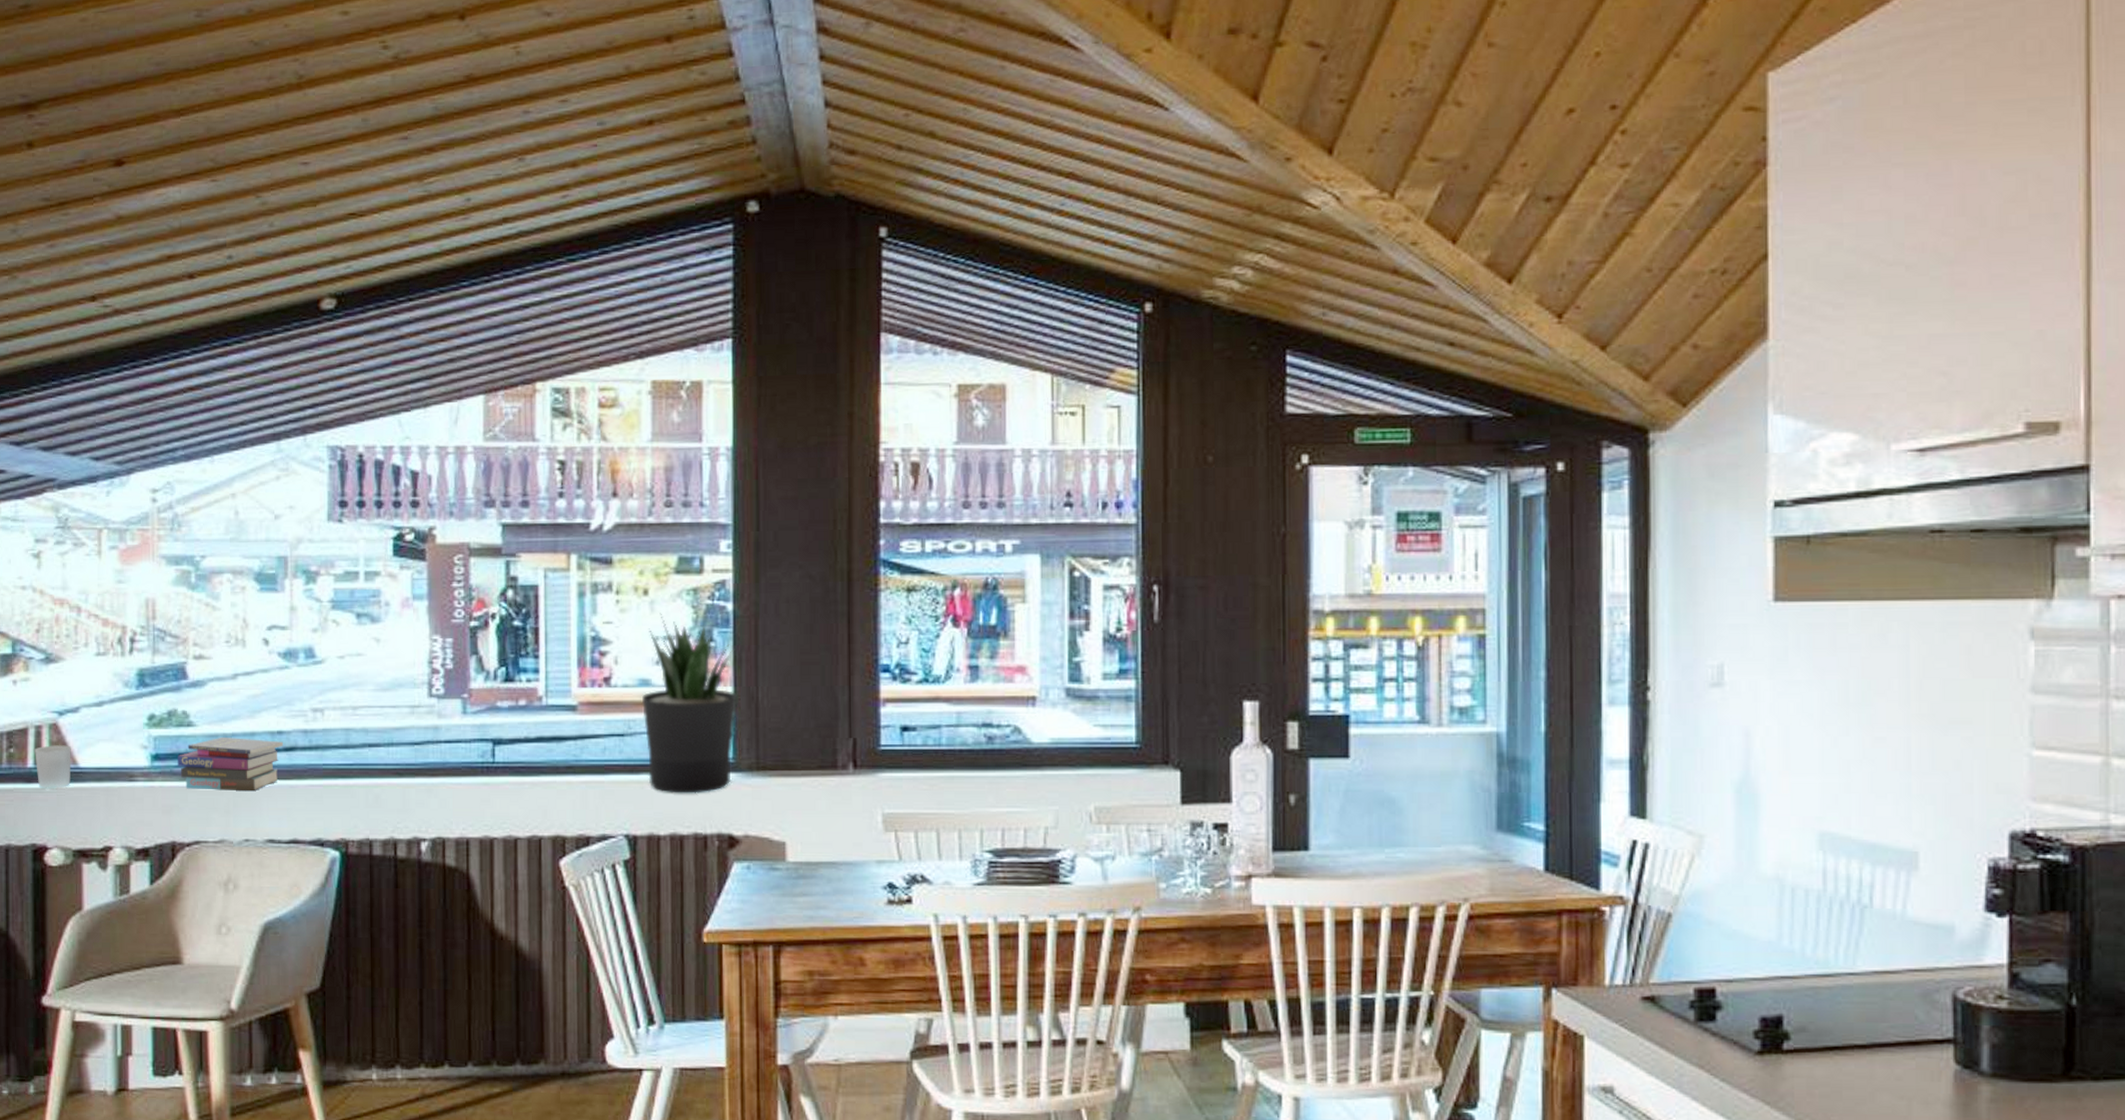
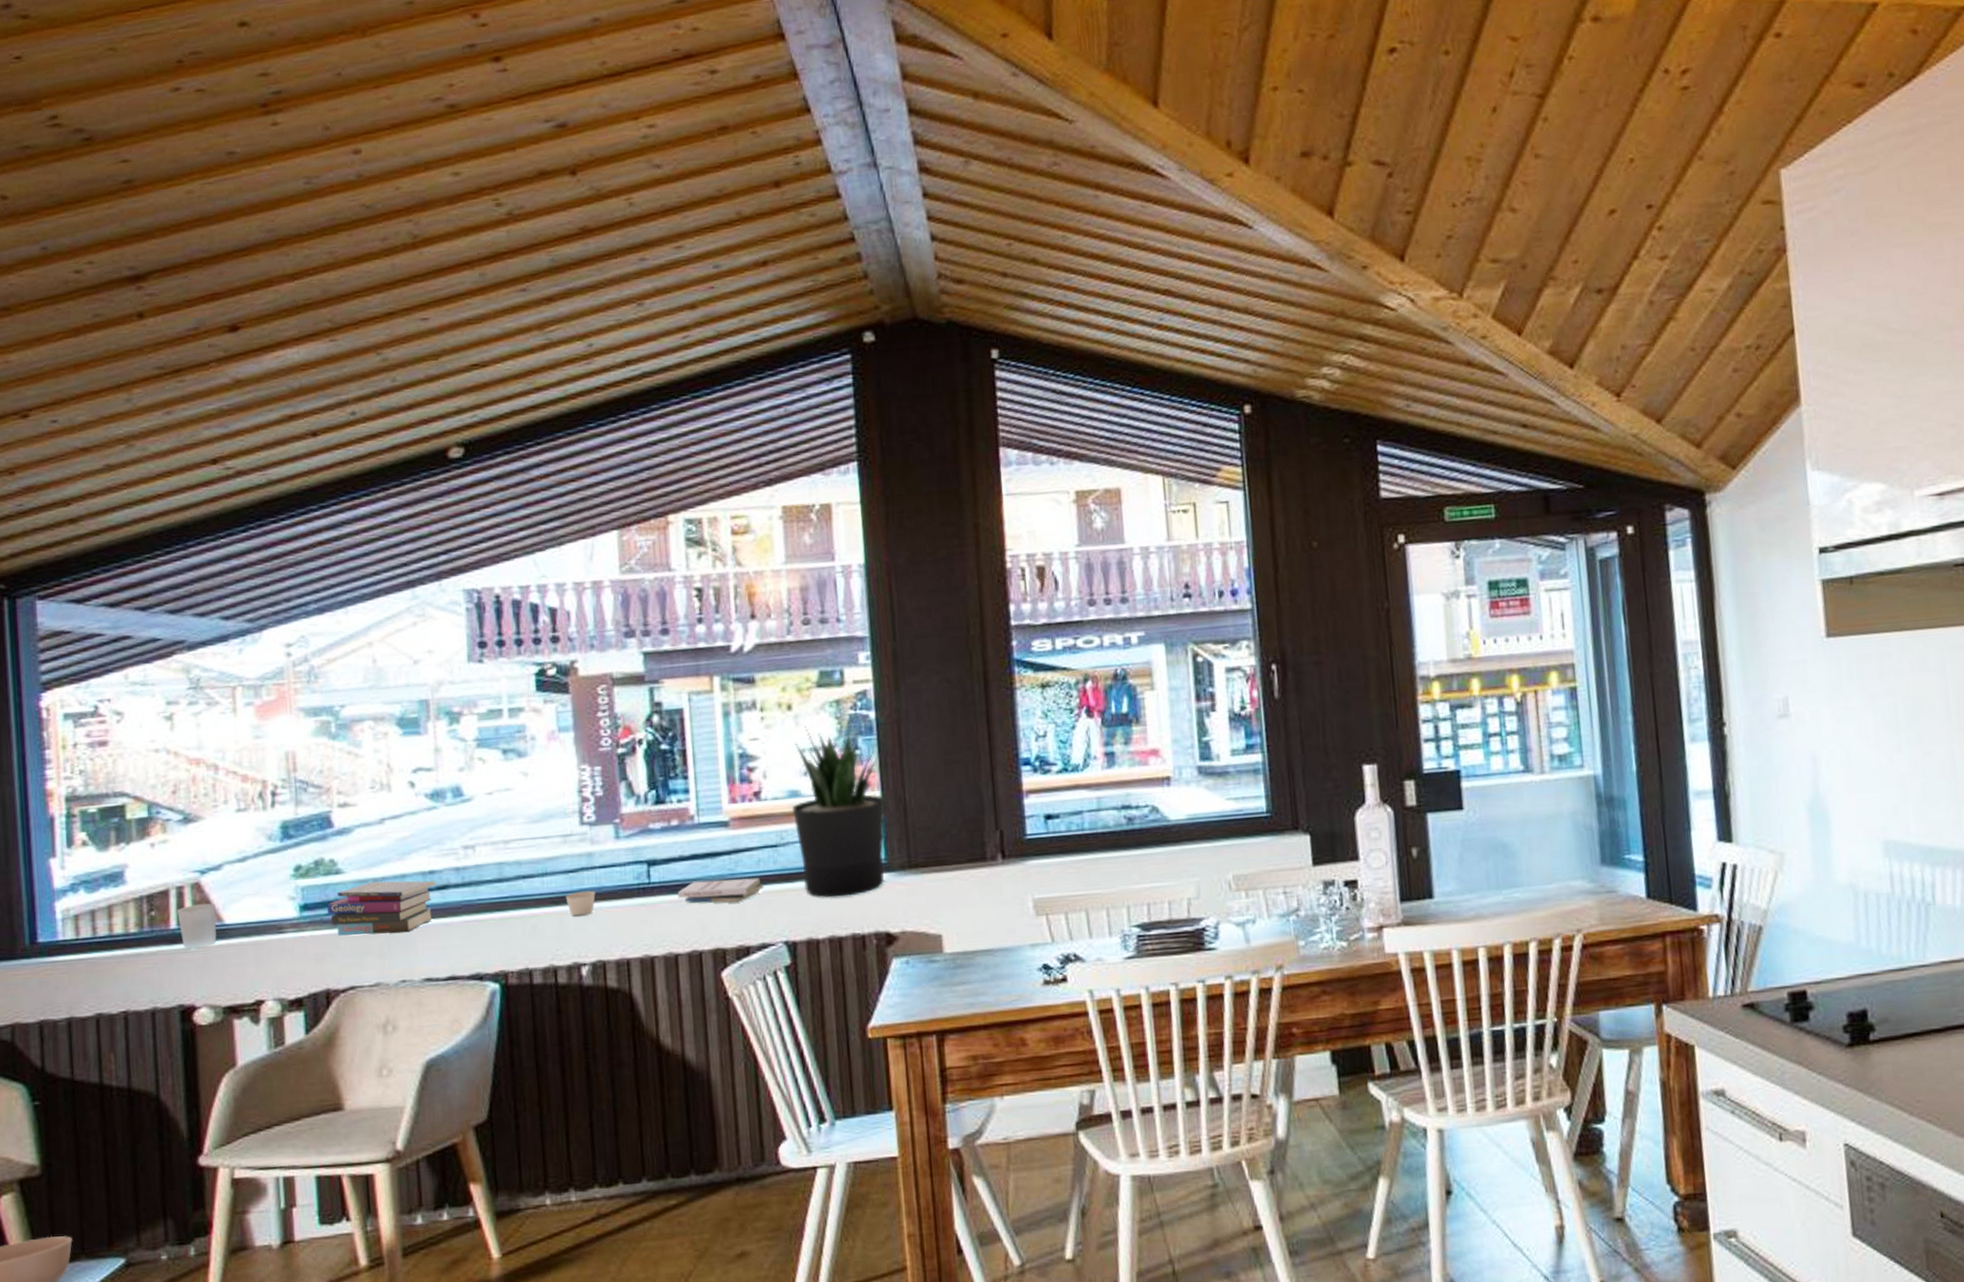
candle: none [409,765,439,790] -> present [565,890,596,916]
books: none [521,765,608,790] -> present [677,877,764,903]

